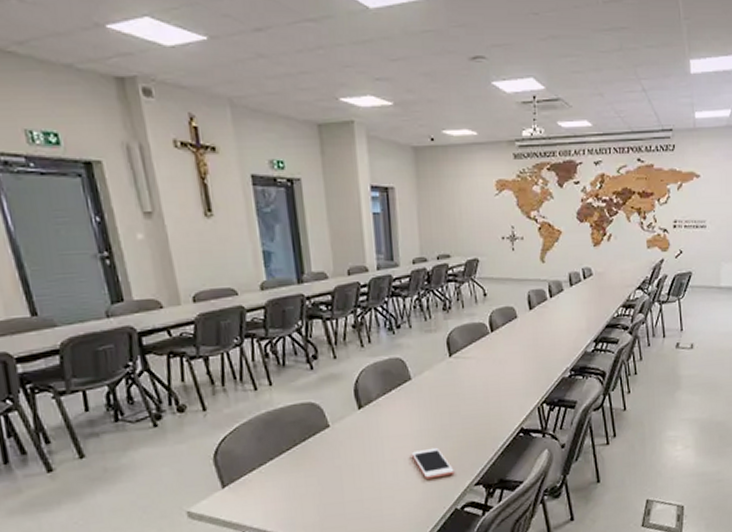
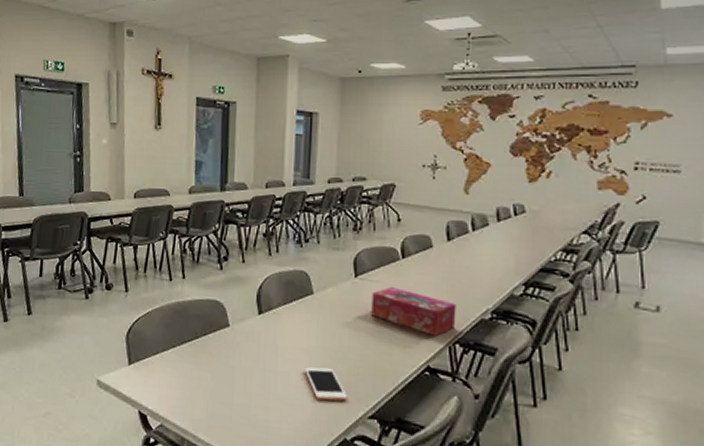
tissue box: none [466,360,542,400] -> present [371,286,456,336]

